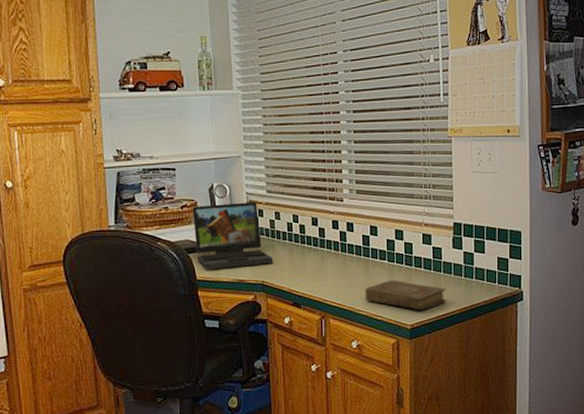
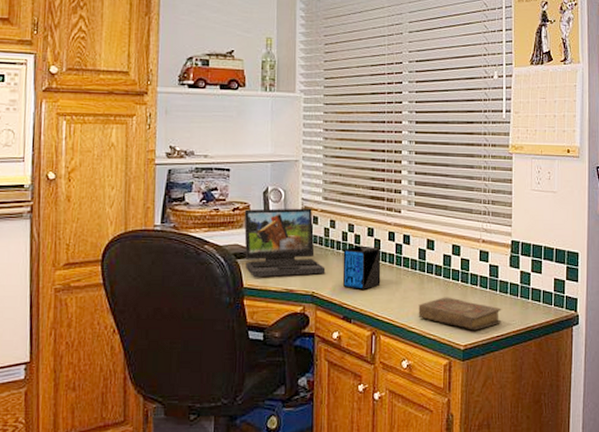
speaker: none [289,235,327,278] -> present [342,245,381,291]

